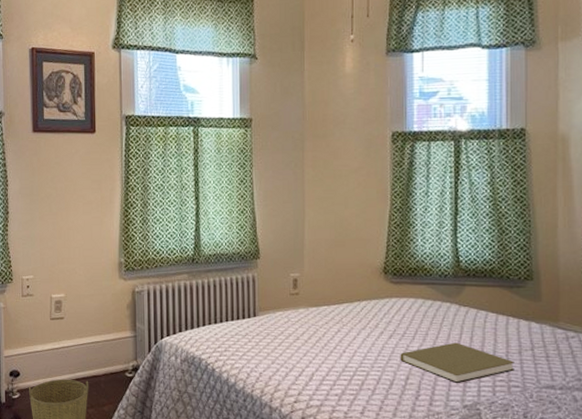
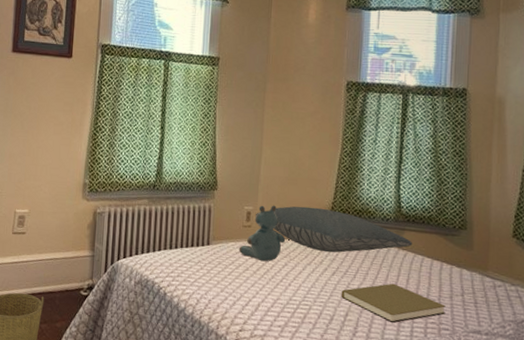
stuffed animal: none [287,270,337,330] -> present [238,205,286,262]
pillow: none [303,269,474,315] -> present [256,206,412,253]

